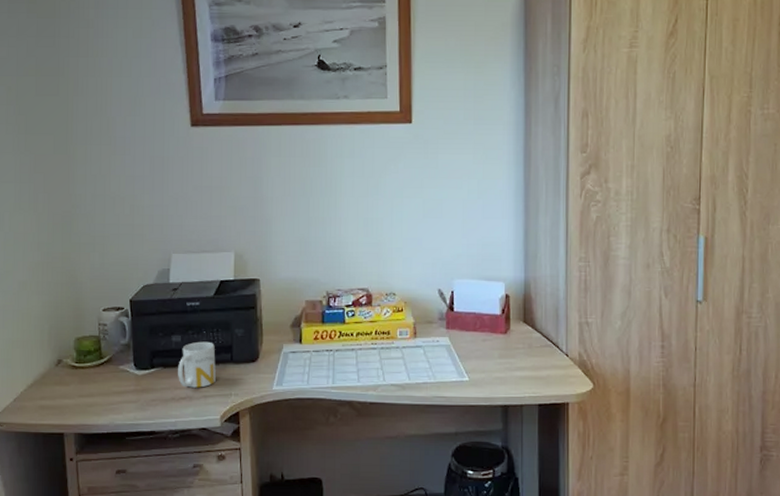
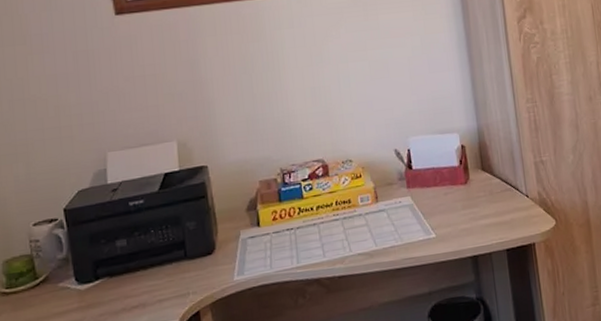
mug: present [178,341,216,388] -> none [126,240,170,295]

